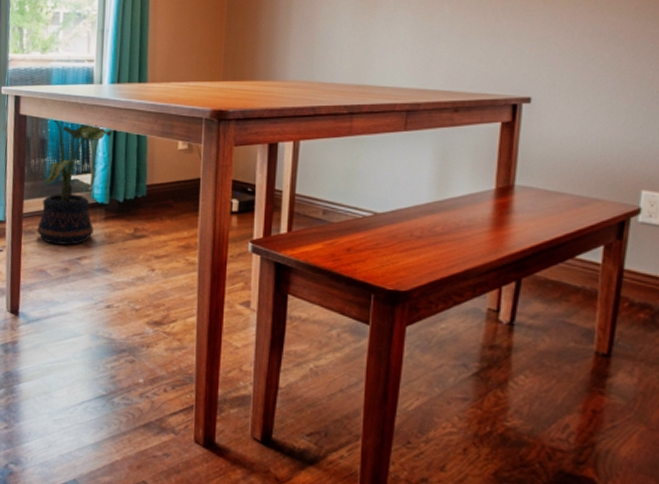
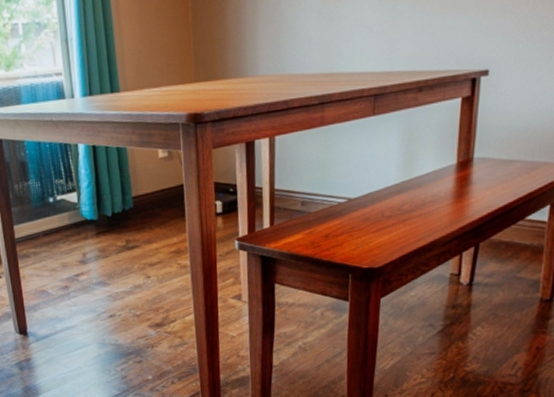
potted plant: present [37,119,113,245] -> none [28,140,92,265]

